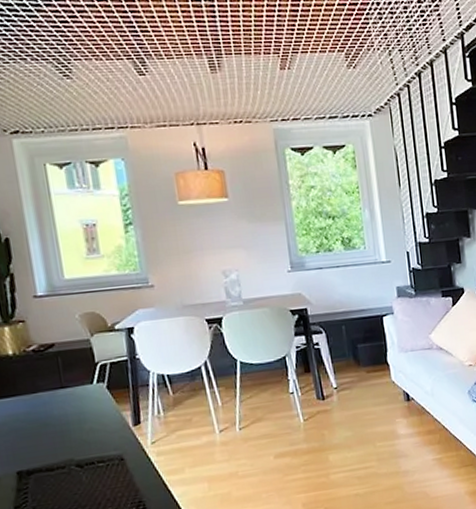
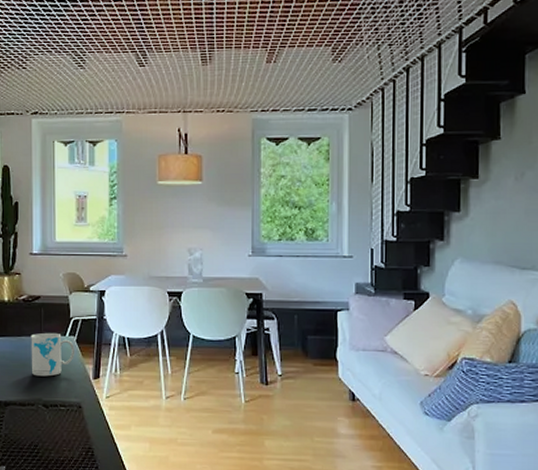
mug: none [49,382,108,435] -> present [31,332,75,377]

